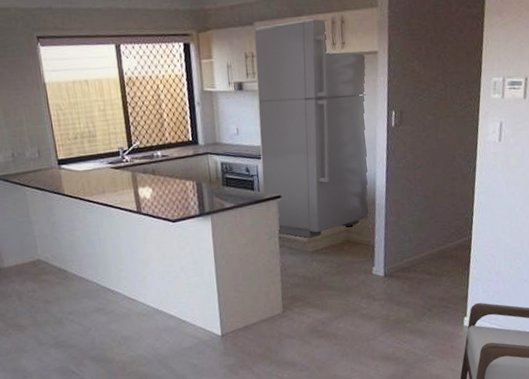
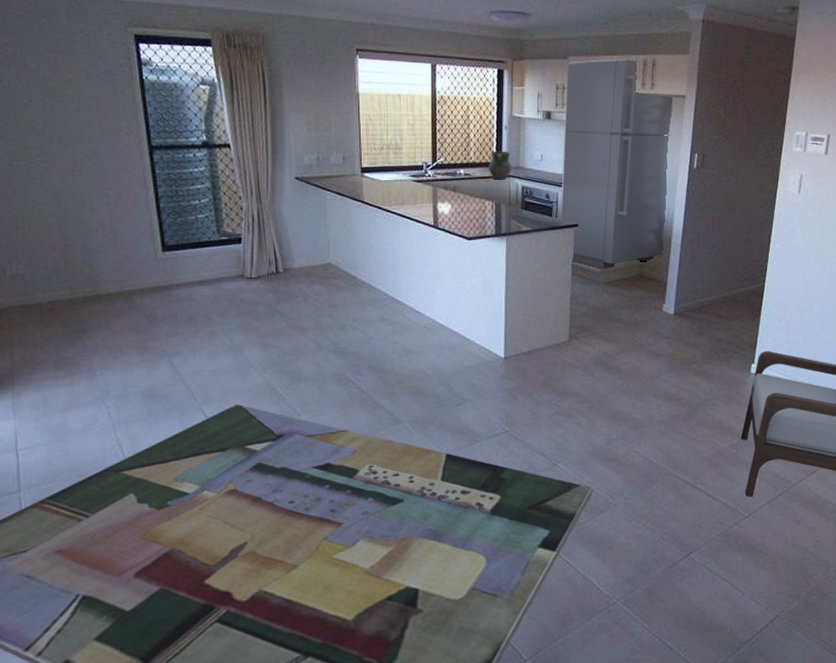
ceramic jug: none [185,128,209,159] -> present [489,151,511,180]

